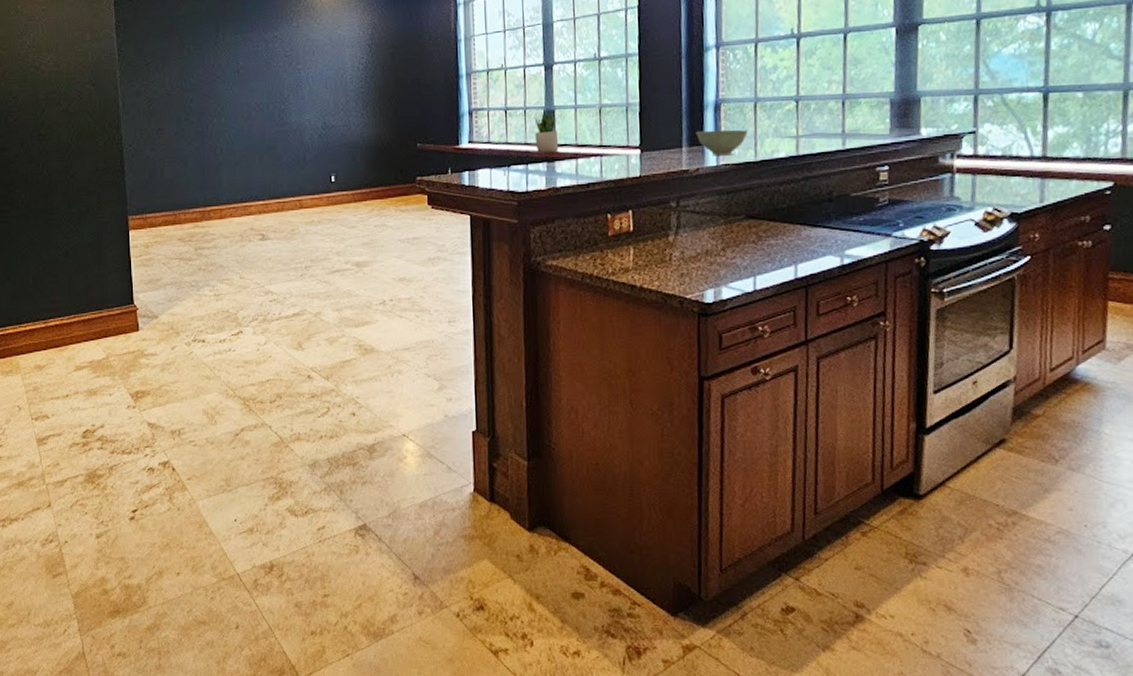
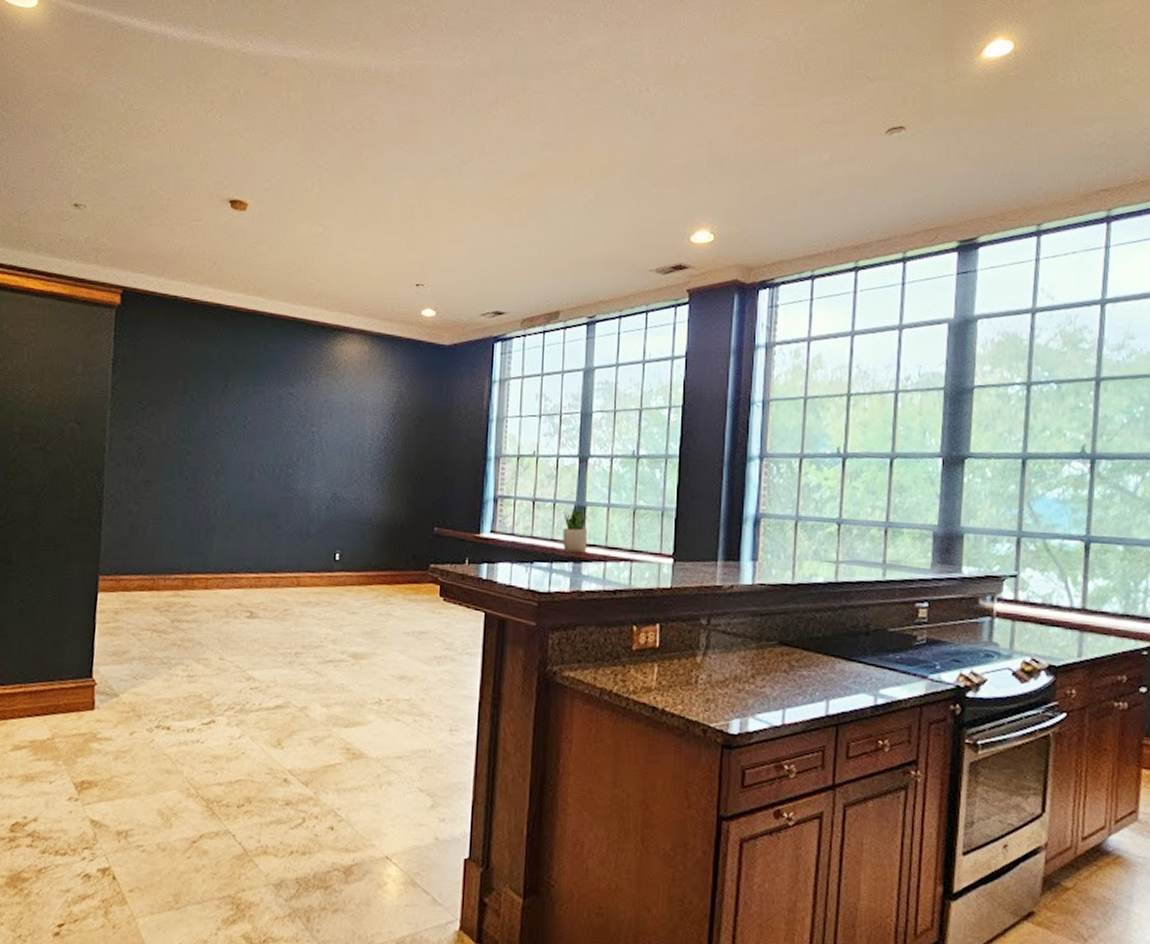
bowl: present [696,129,748,156] -> none [733,545,787,575]

